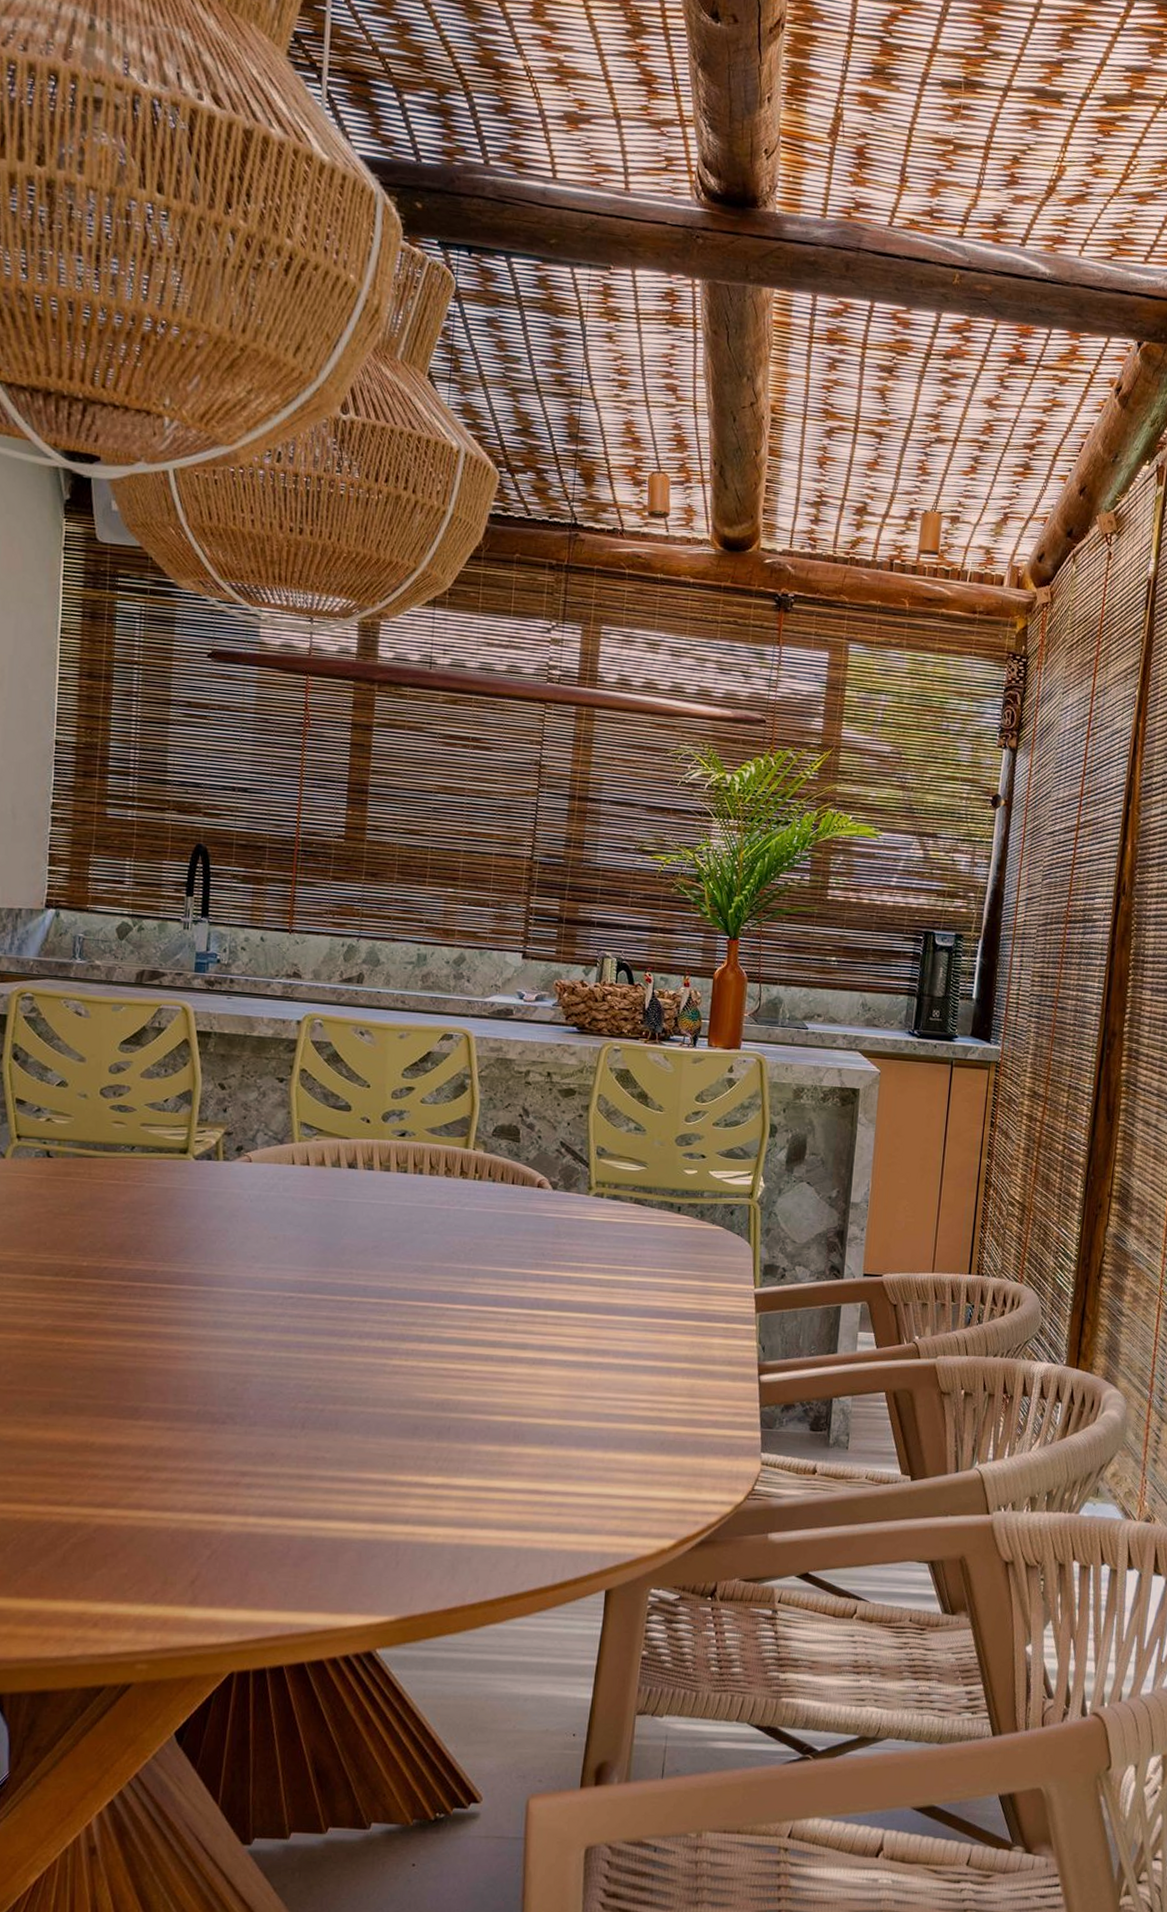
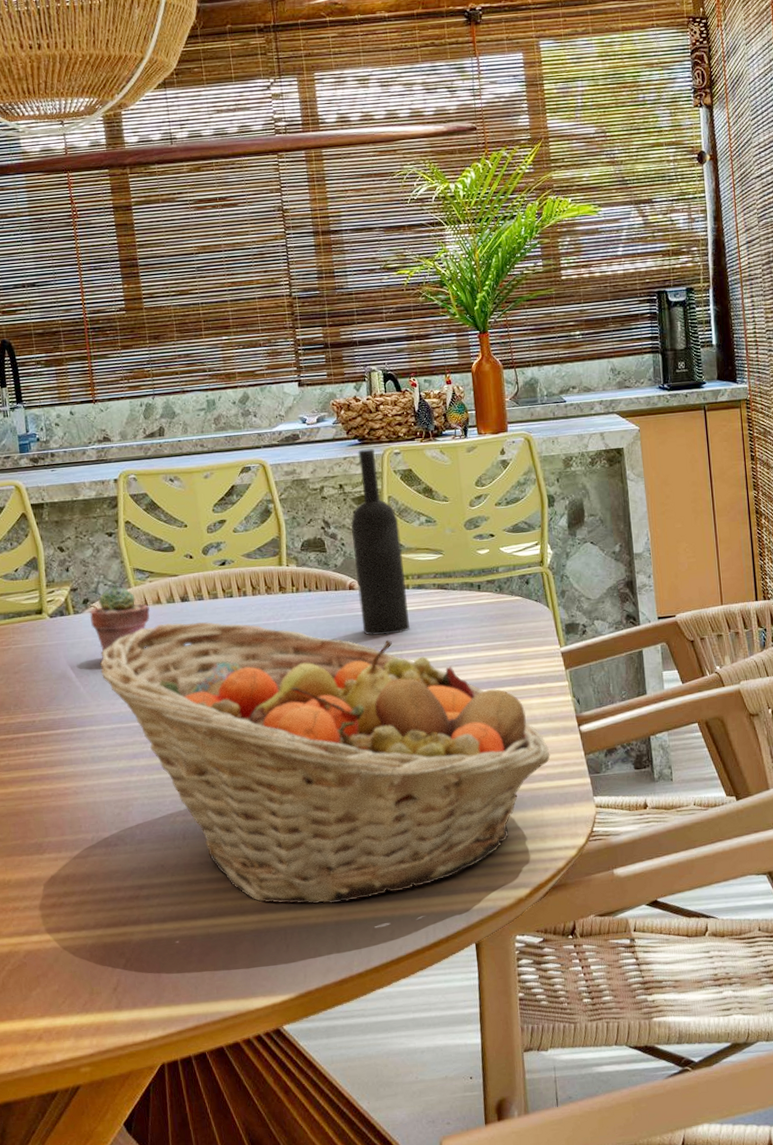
potted succulent: none [240,1137,312,1207] -> present [89,585,151,651]
fruit basket: none [242,1188,723,1524] -> present [99,622,550,904]
wine bottle: none [544,1039,605,1244] -> present [350,448,410,637]

